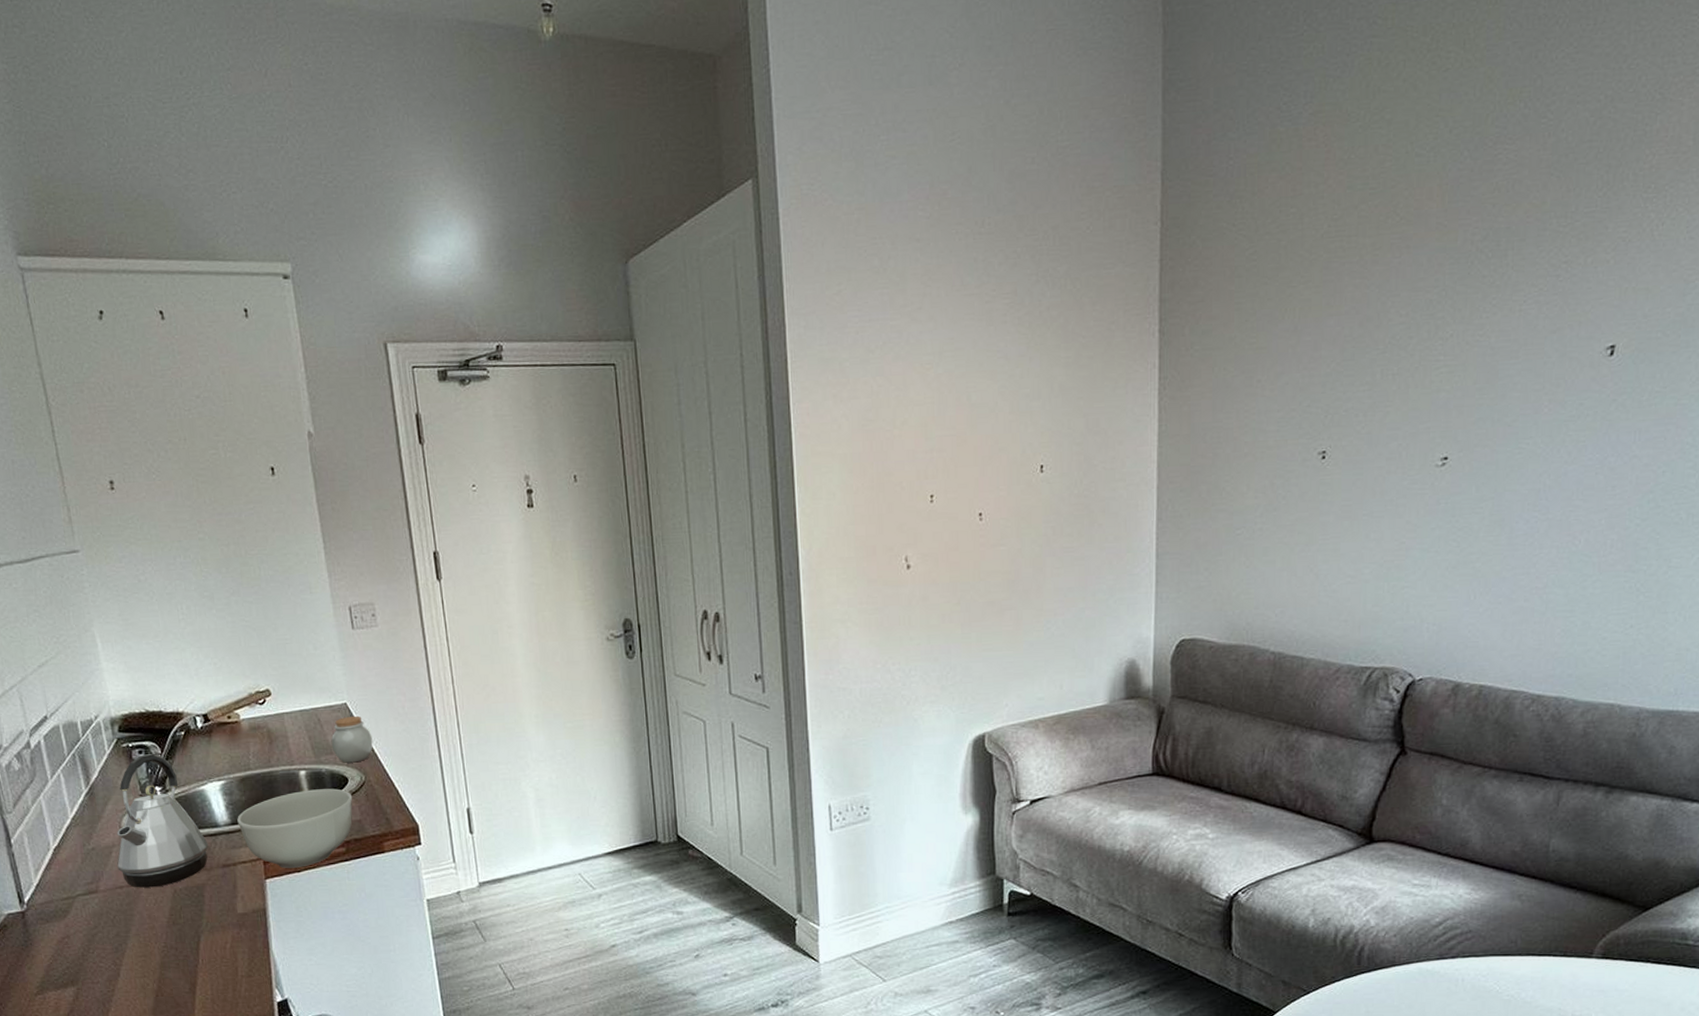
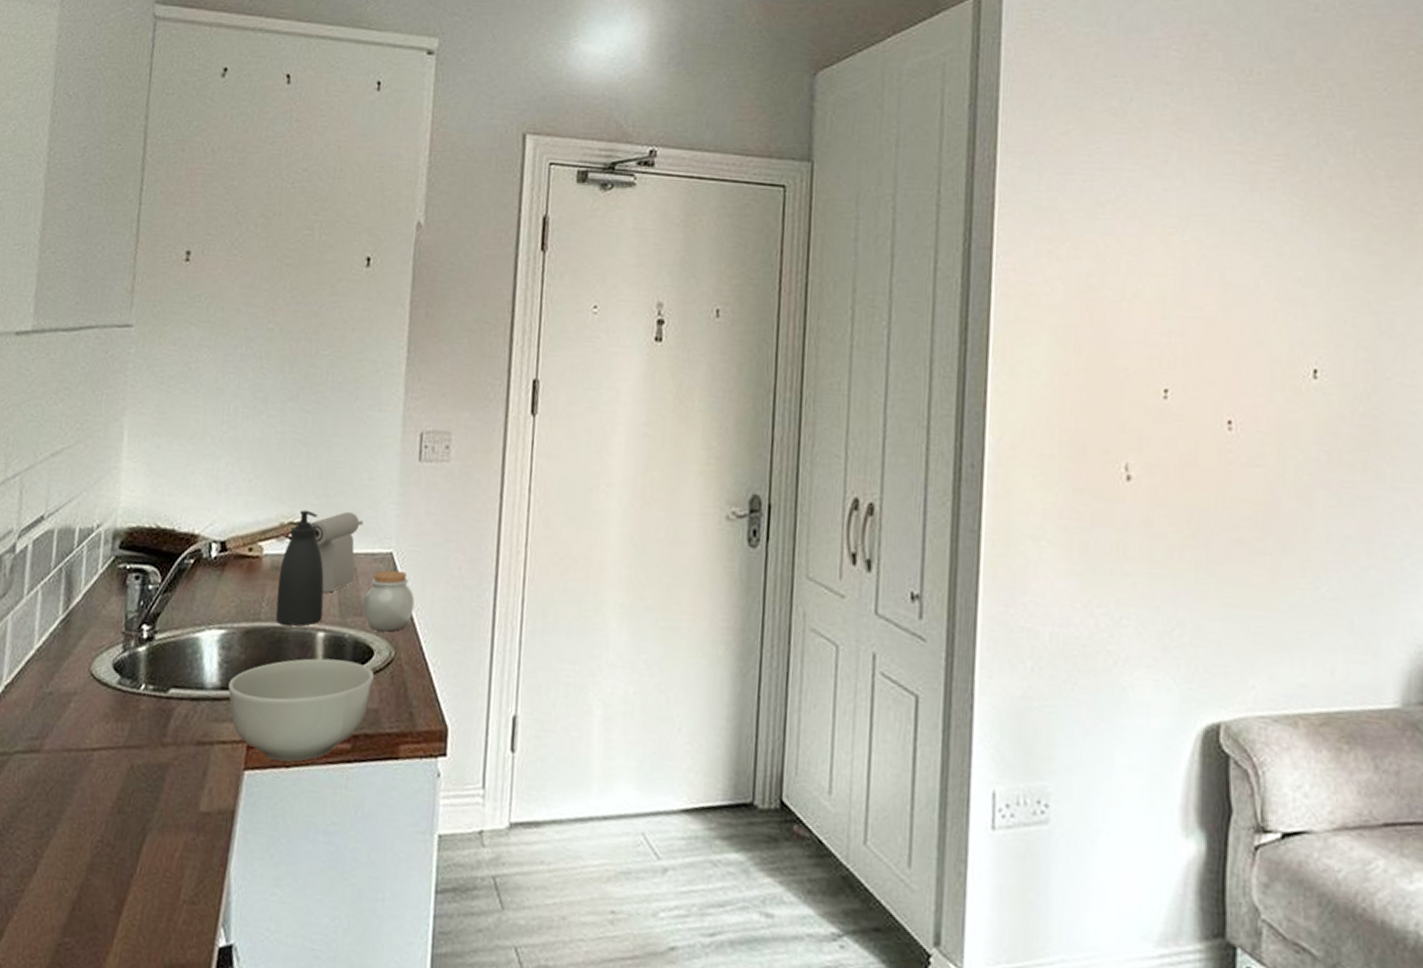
kettle: present [117,754,209,888] -> none [72,581,187,758]
soap dispenser: none [257,680,301,770] -> present [275,510,324,626]
roll-top bag: none [273,676,320,741] -> present [310,511,363,593]

